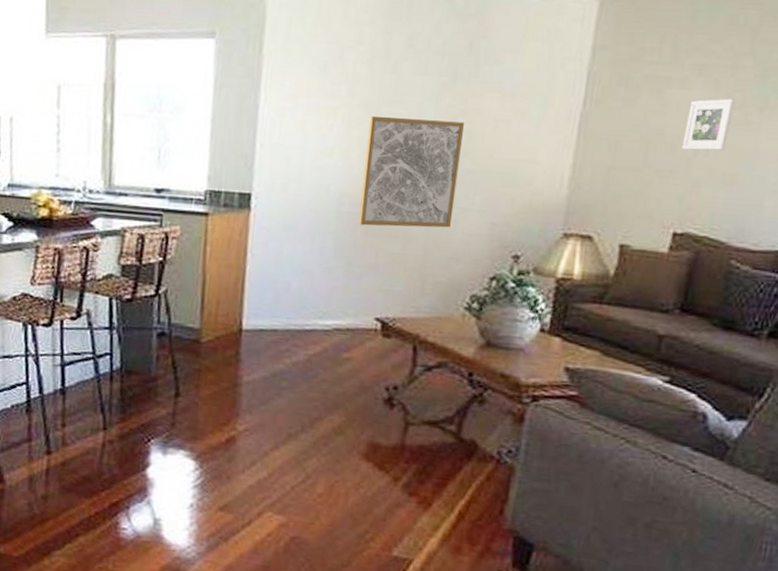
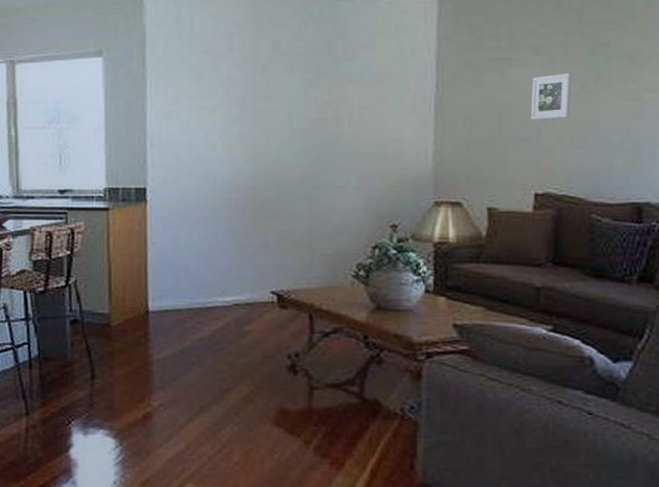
wall art: present [358,115,465,228] -> none [245,111,333,209]

